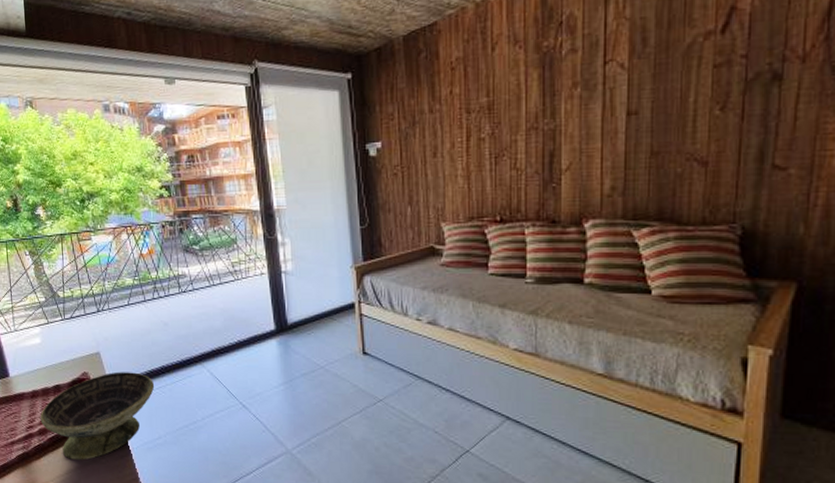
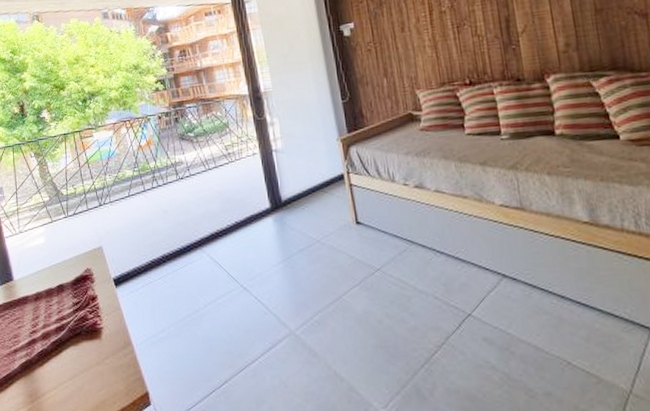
decorative bowl: present [40,372,155,460] -> none [43,264,157,363]

